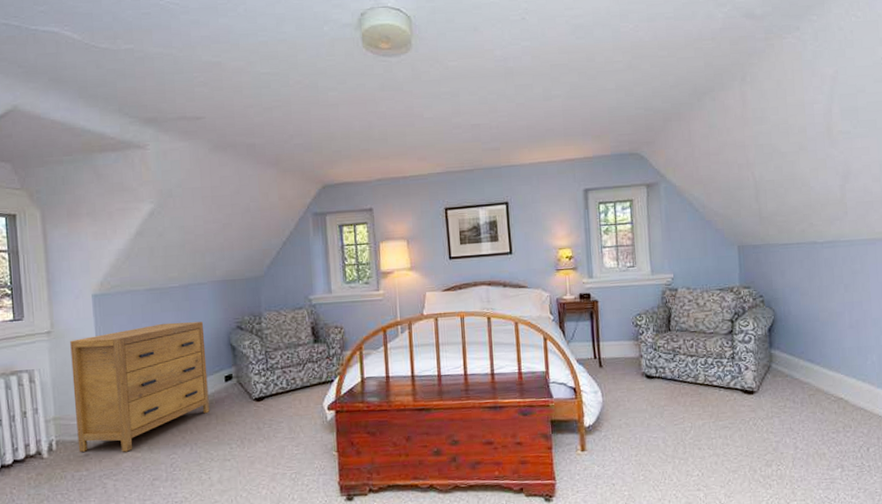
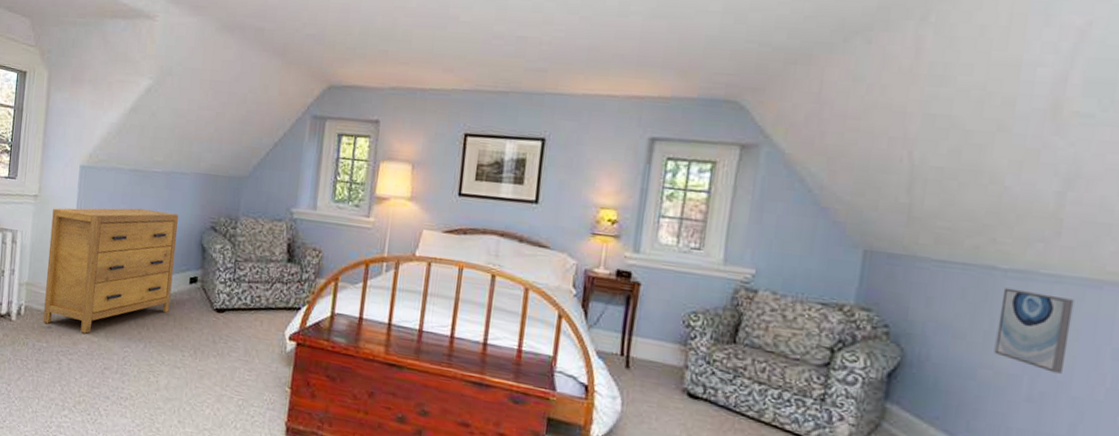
wall art: none [823,254,865,306] -> present [994,288,1075,374]

